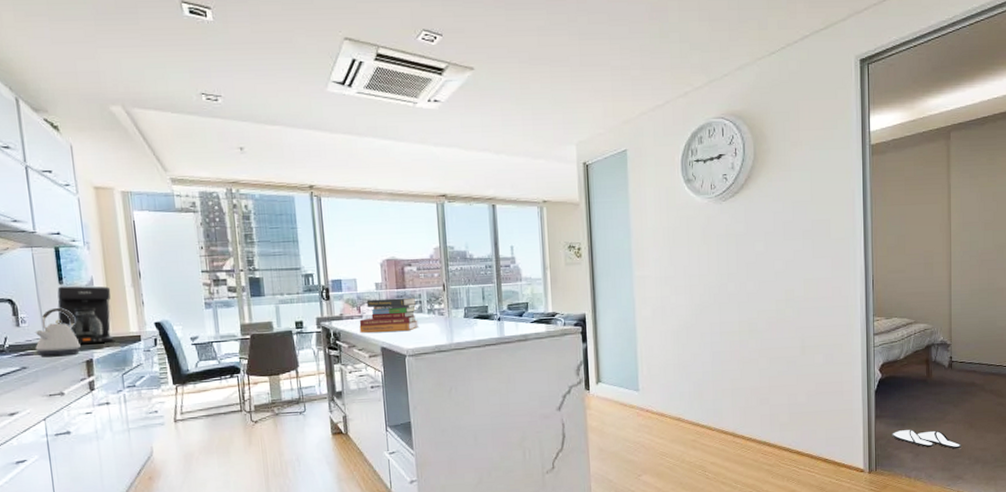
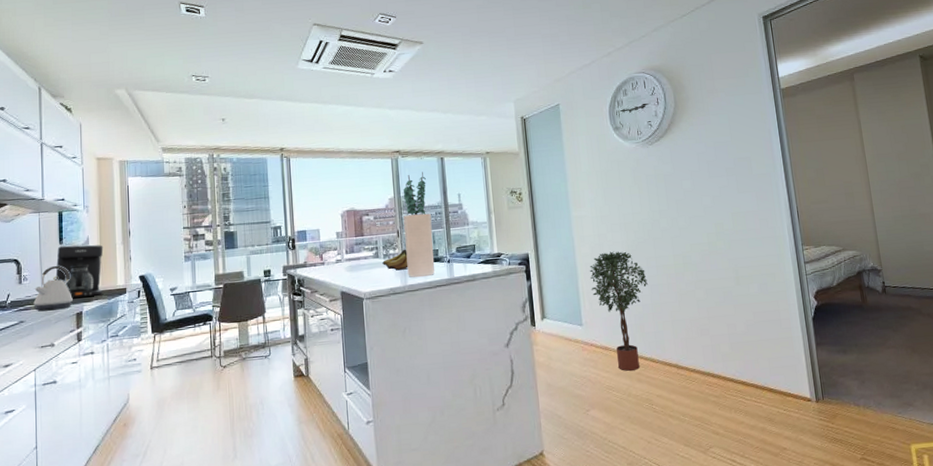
books: present [359,297,418,333] -> none [321,244,375,279]
fruit: none [427,304,455,327] -> present [382,249,408,271]
vase: none [449,219,484,336] -> present [403,172,435,278]
potted tree: none [650,315,710,438] -> present [590,251,648,371]
slippers: present [892,430,961,449] -> none [834,356,907,375]

